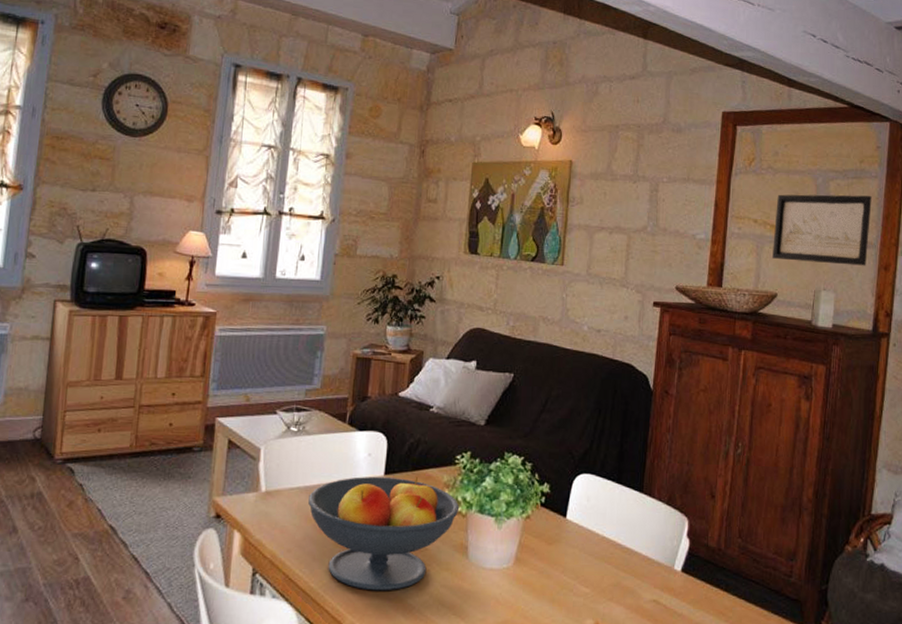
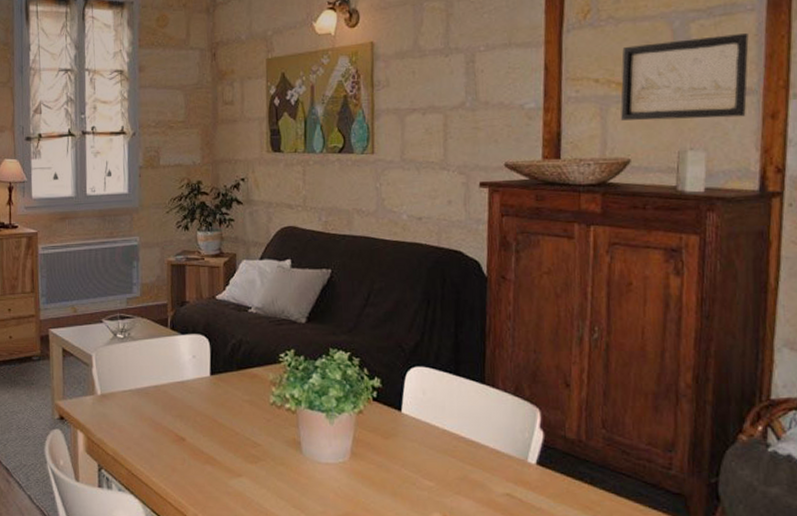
fruit bowl: present [308,476,460,591] -> none [141,375,289,485]

